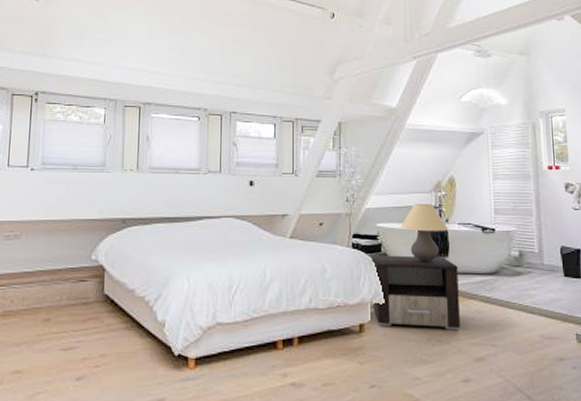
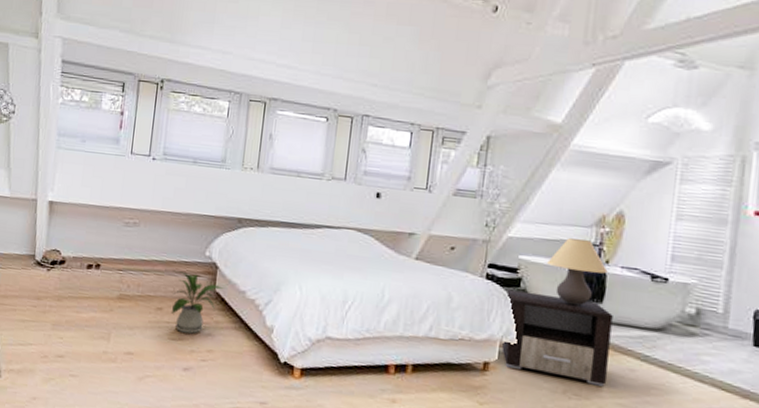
house plant: none [59,279,113,341] -> present [170,270,224,334]

